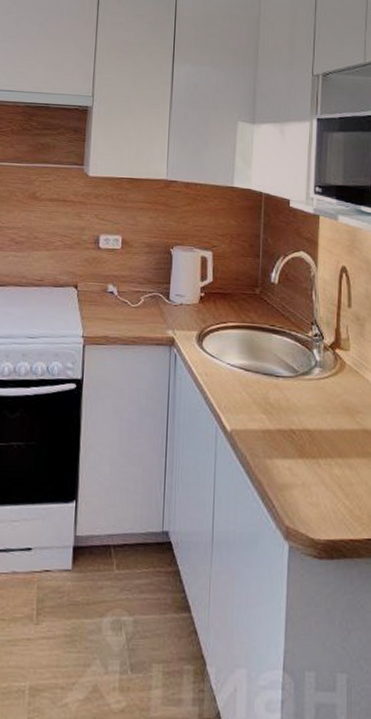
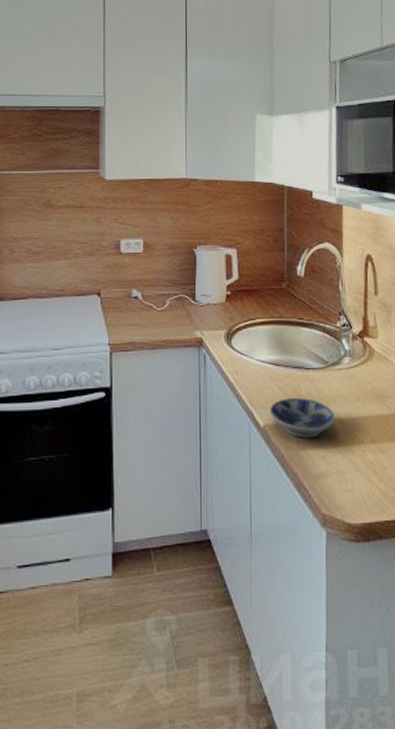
bowl: none [237,405,302,447] -> present [269,398,335,438]

